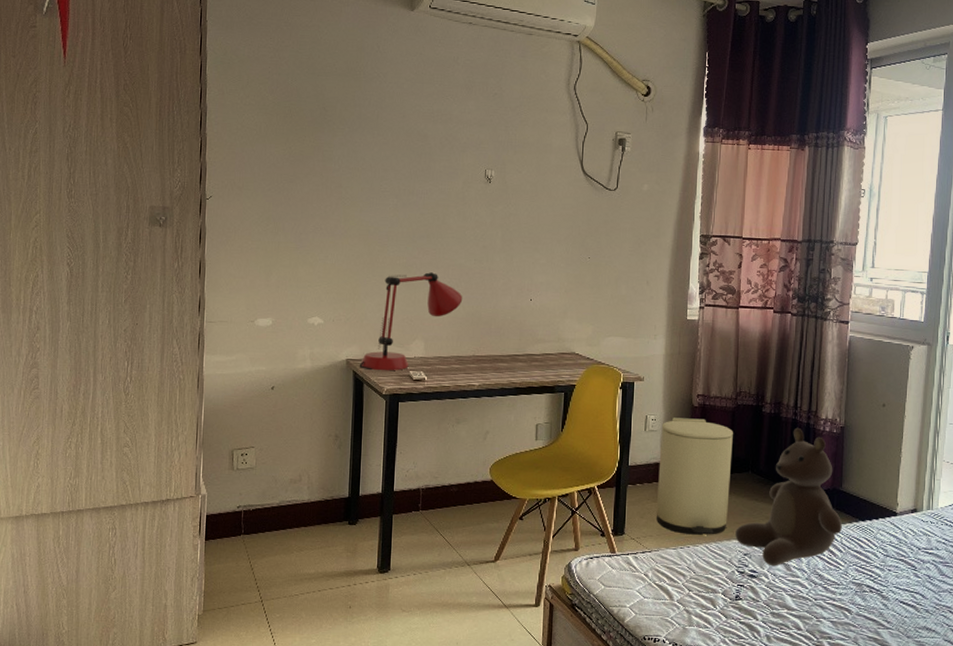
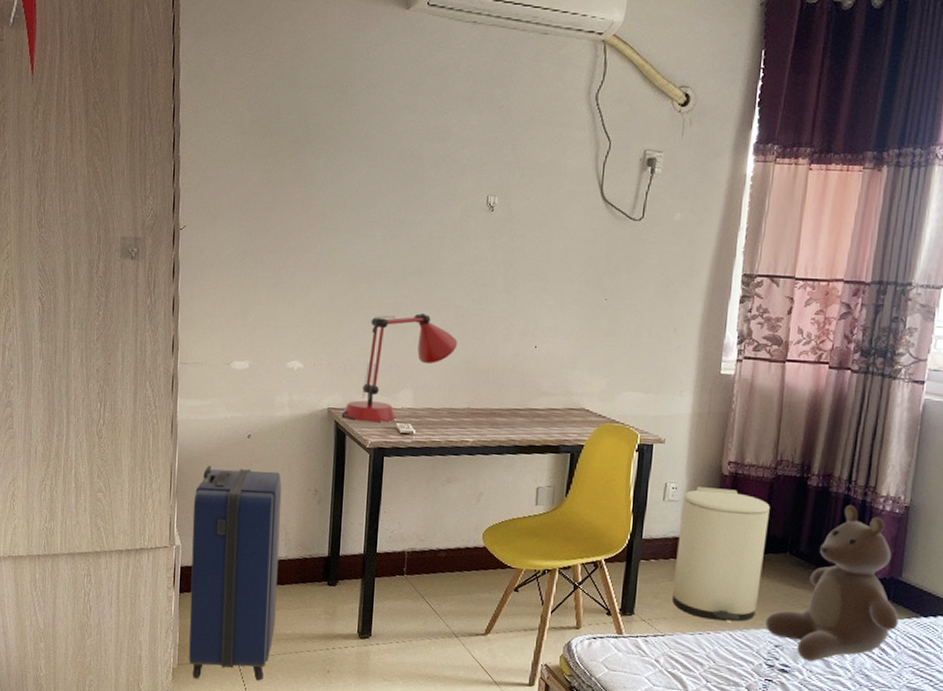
suitcase: none [214,417,305,624] -> present [189,465,282,681]

